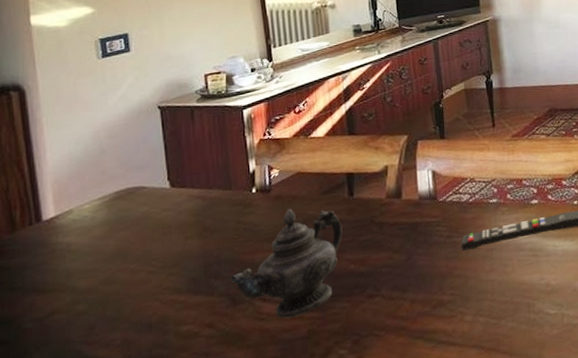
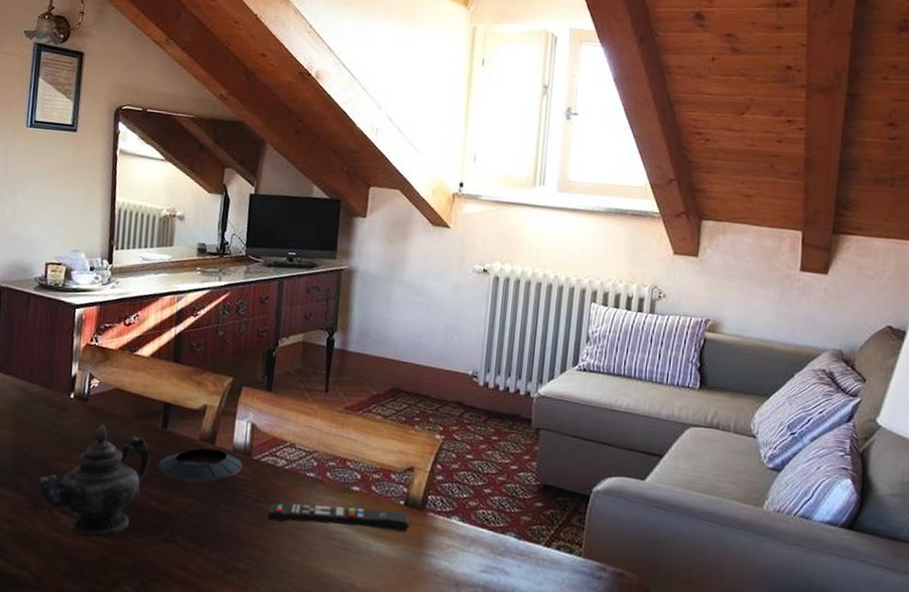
saucer: none [351,201,431,239] -> present [158,448,243,483]

